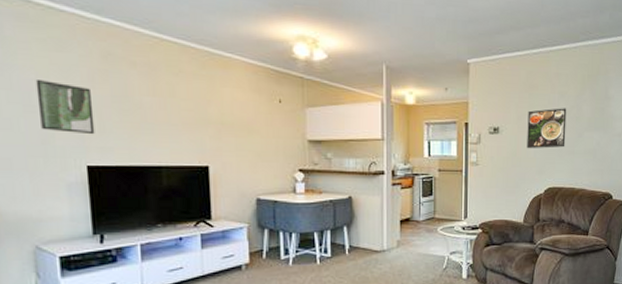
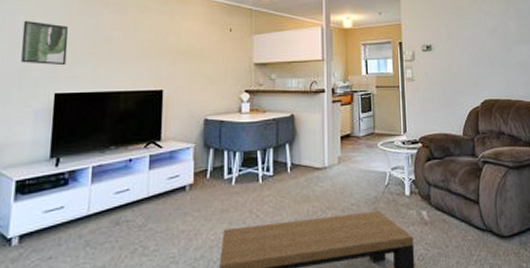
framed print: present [527,108,567,149] -> none [457,25,497,64]

